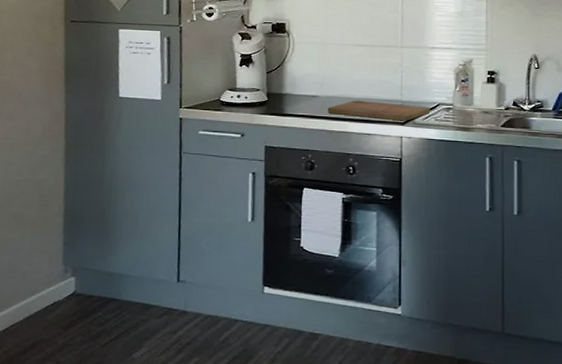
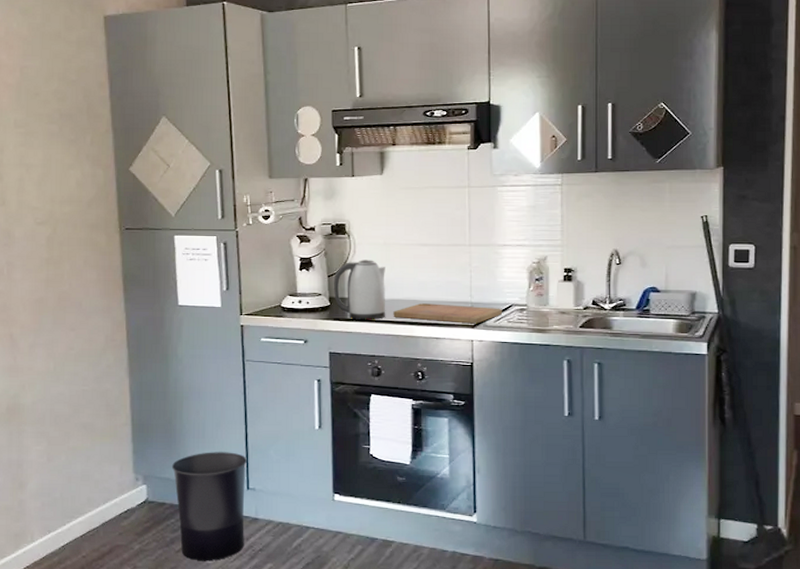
waste bin: none [103,243,179,355] -> present [172,452,247,560]
kettle: none [271,58,322,115] -> present [333,260,386,319]

